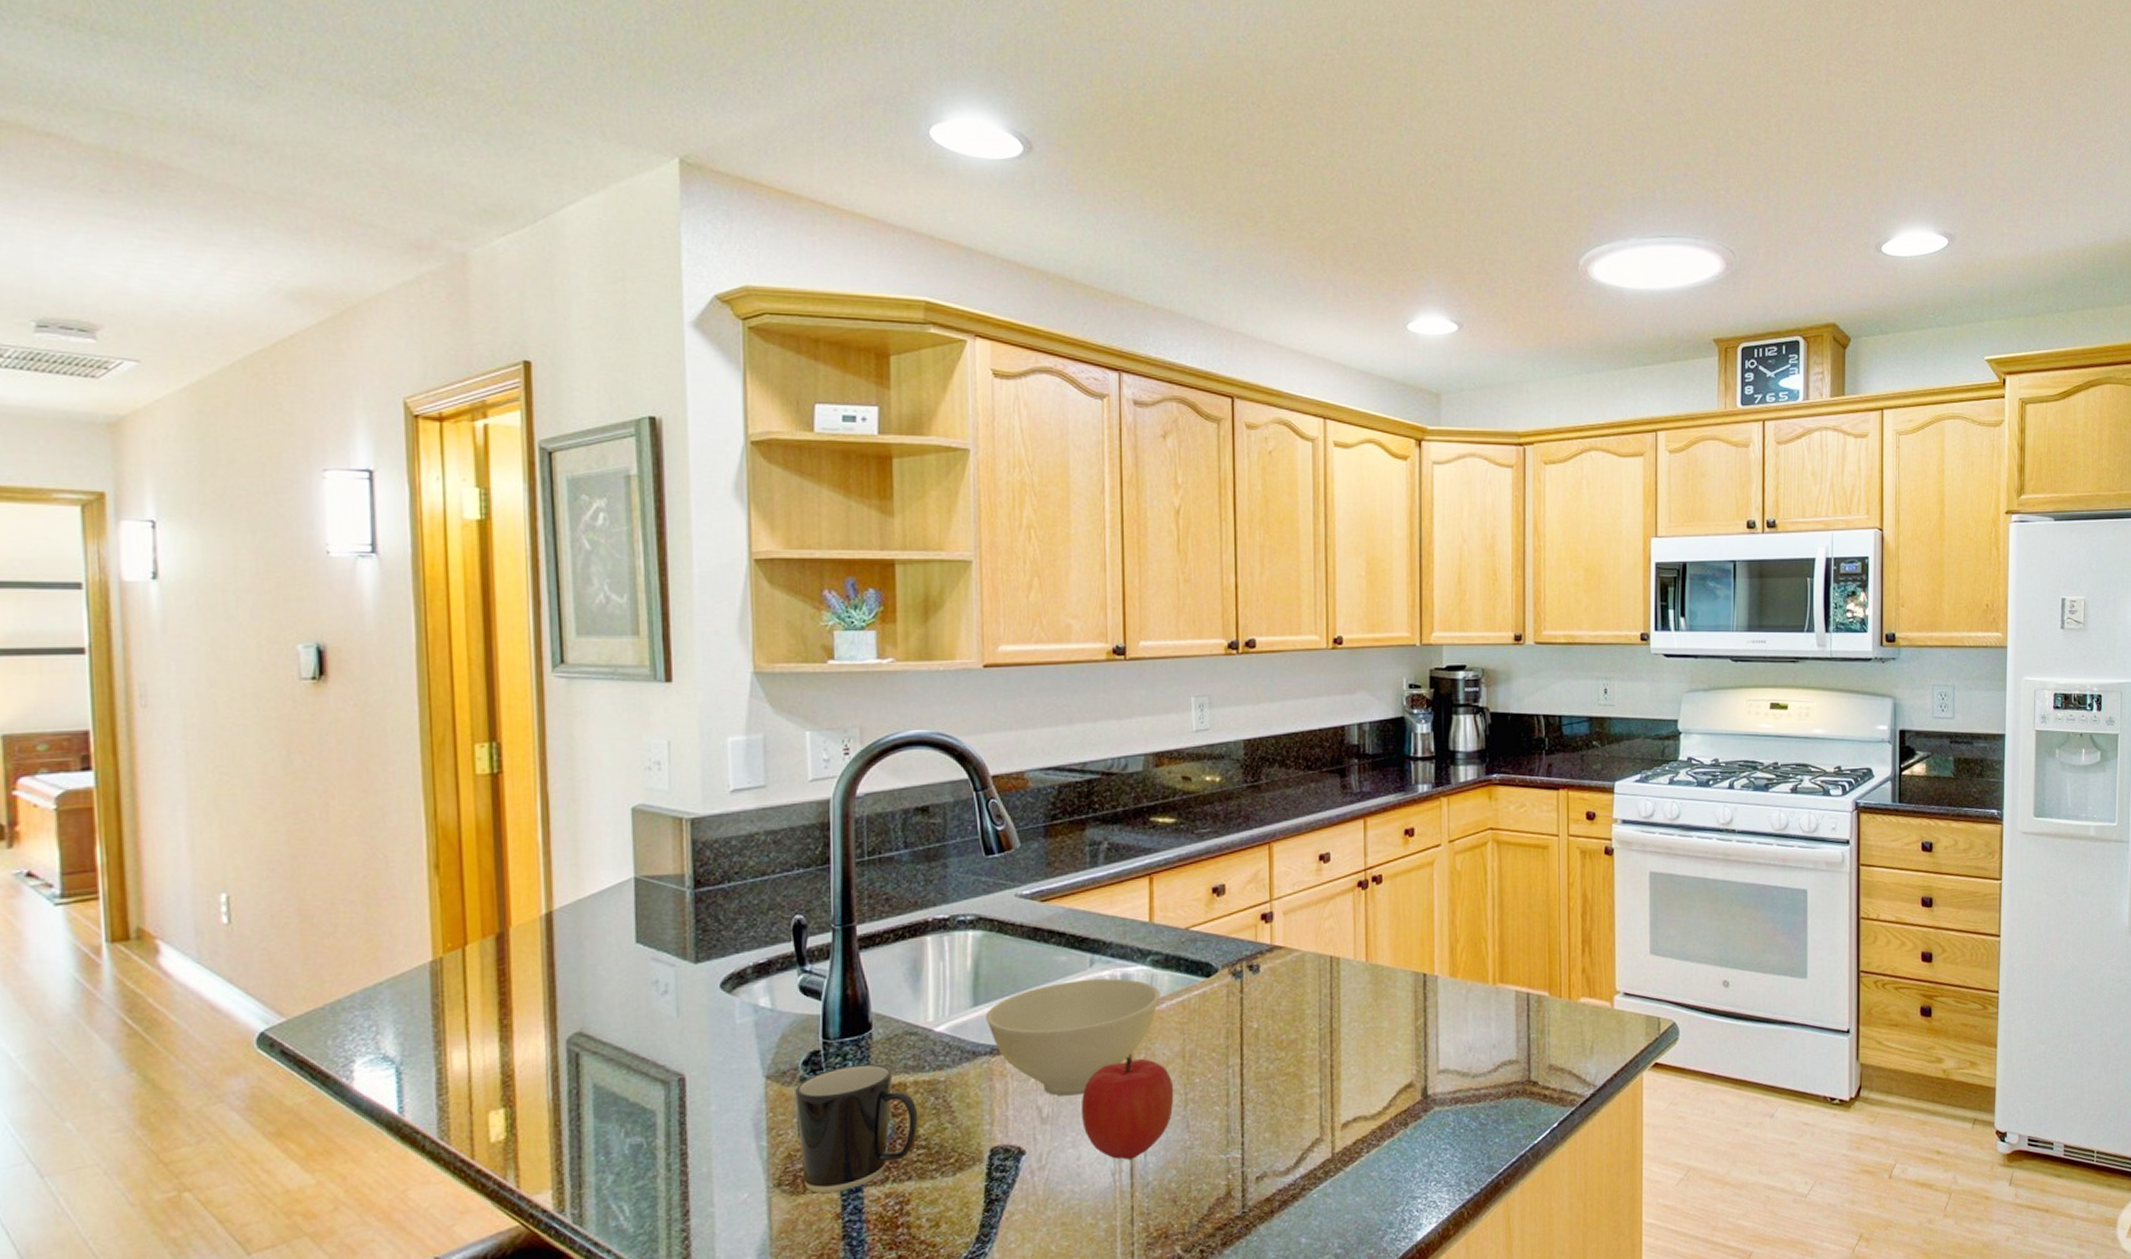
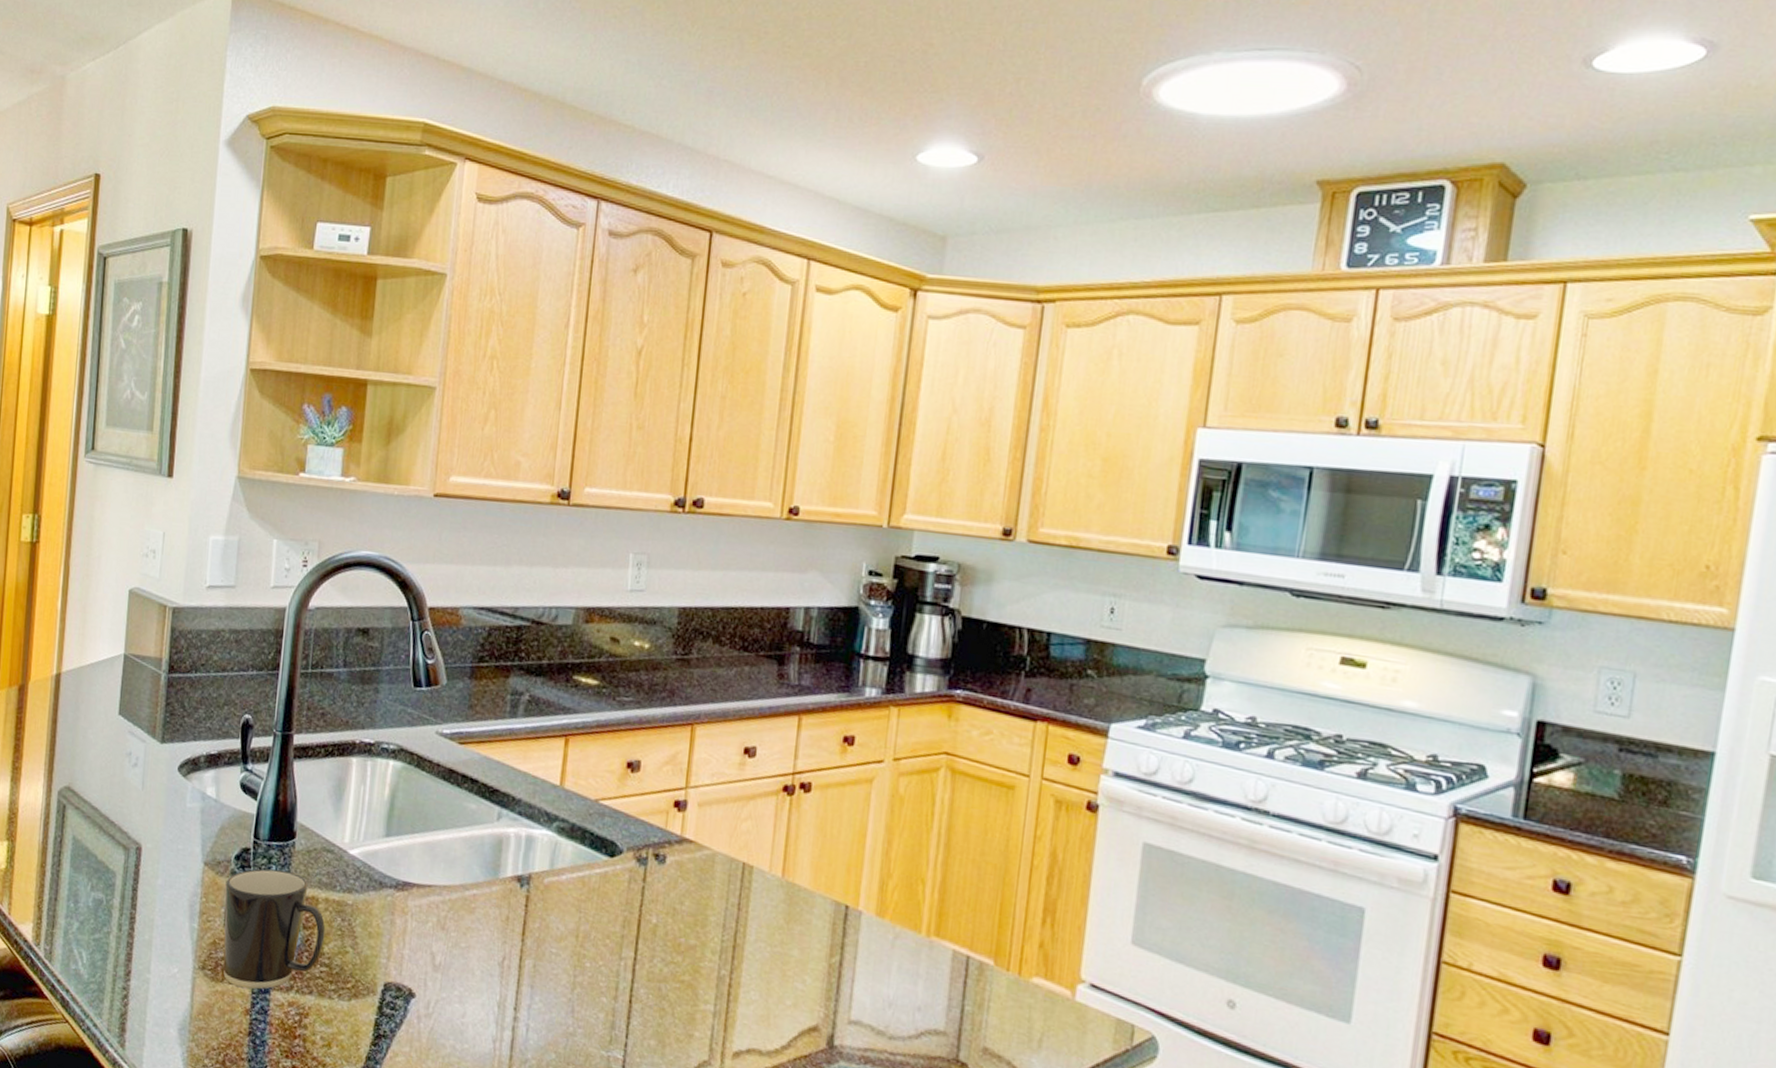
bowl: present [986,978,1160,1096] -> none [395,830,562,950]
fruit: present [1082,1056,1174,1160] -> none [471,922,564,1031]

